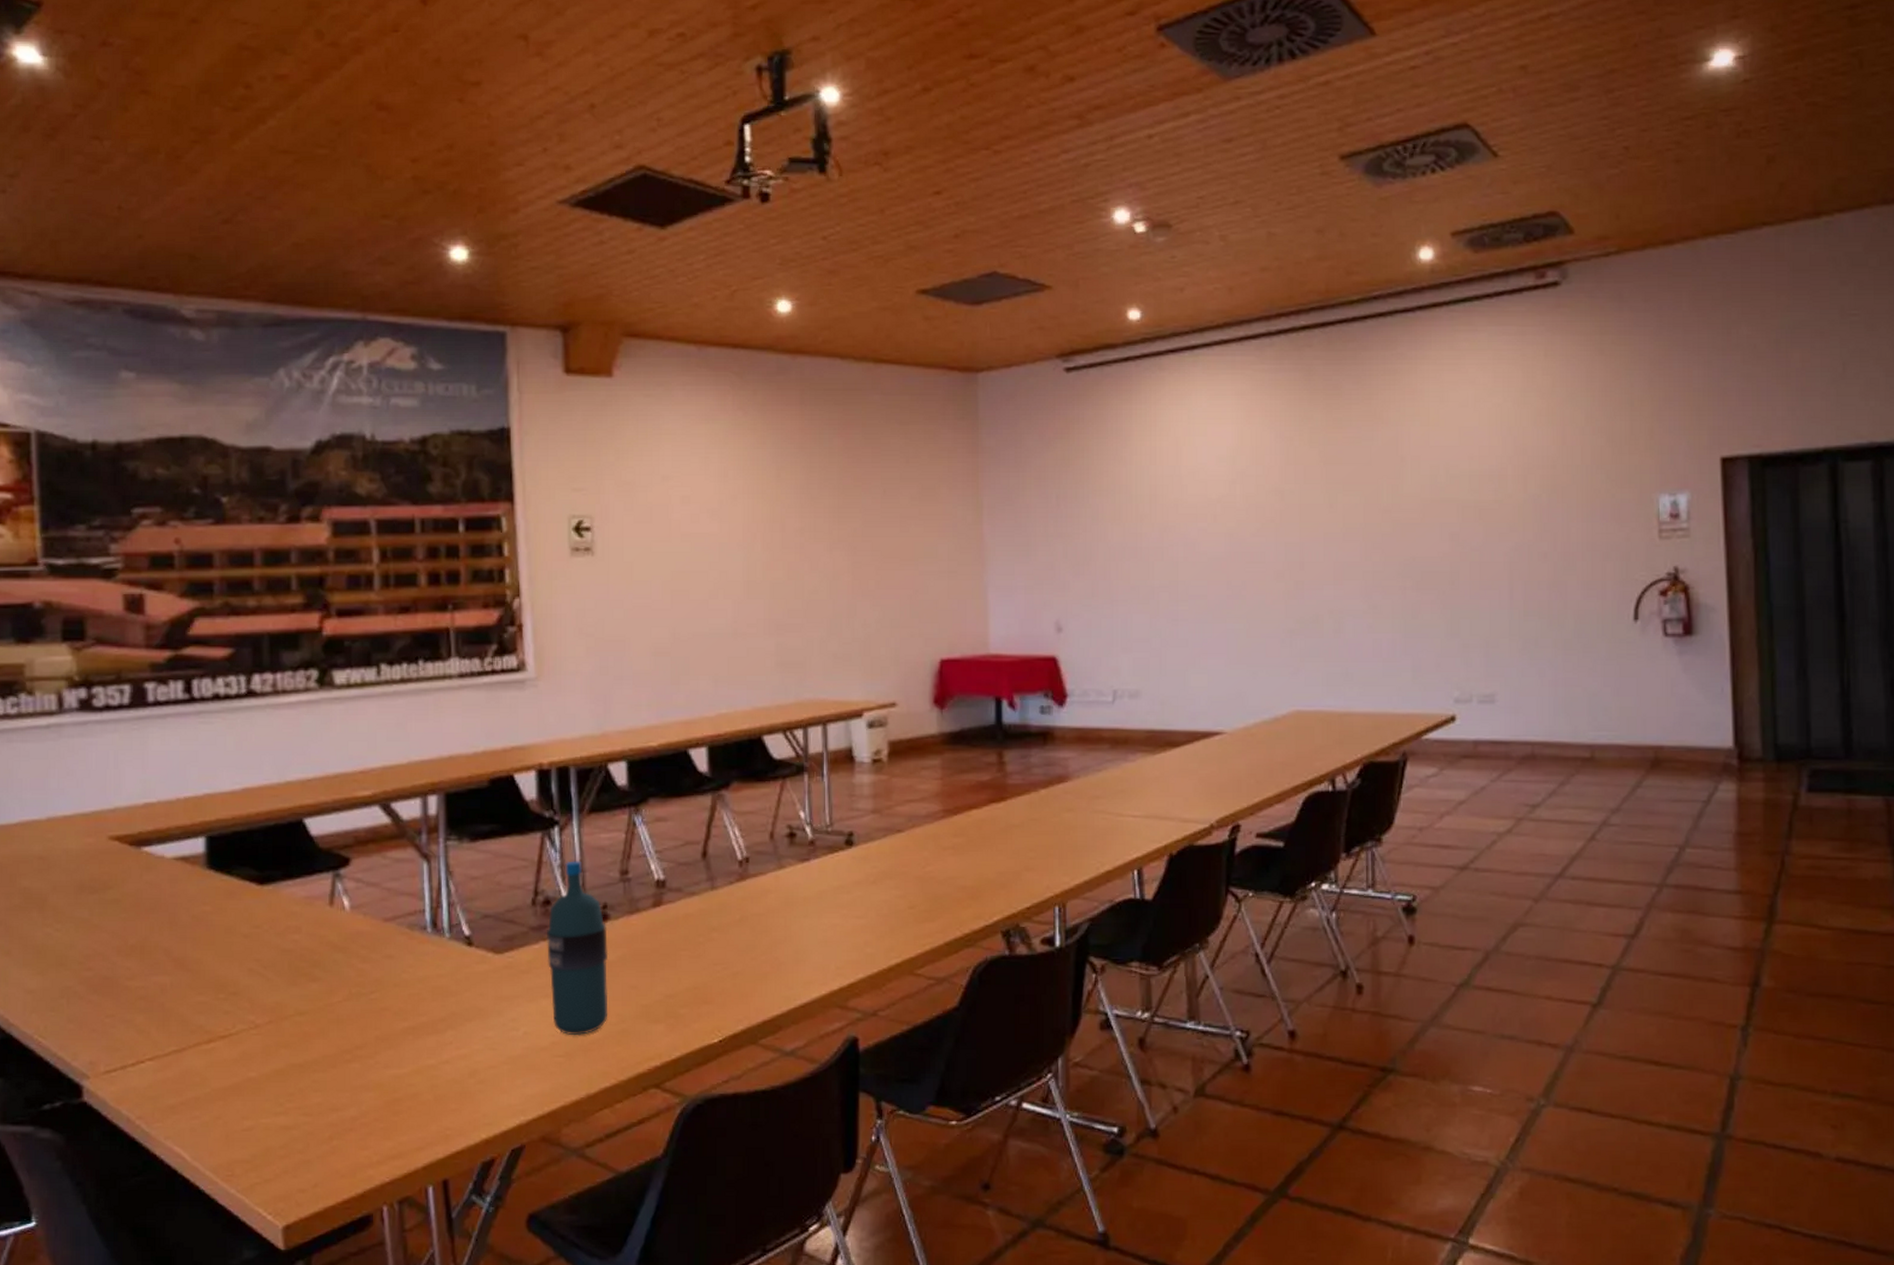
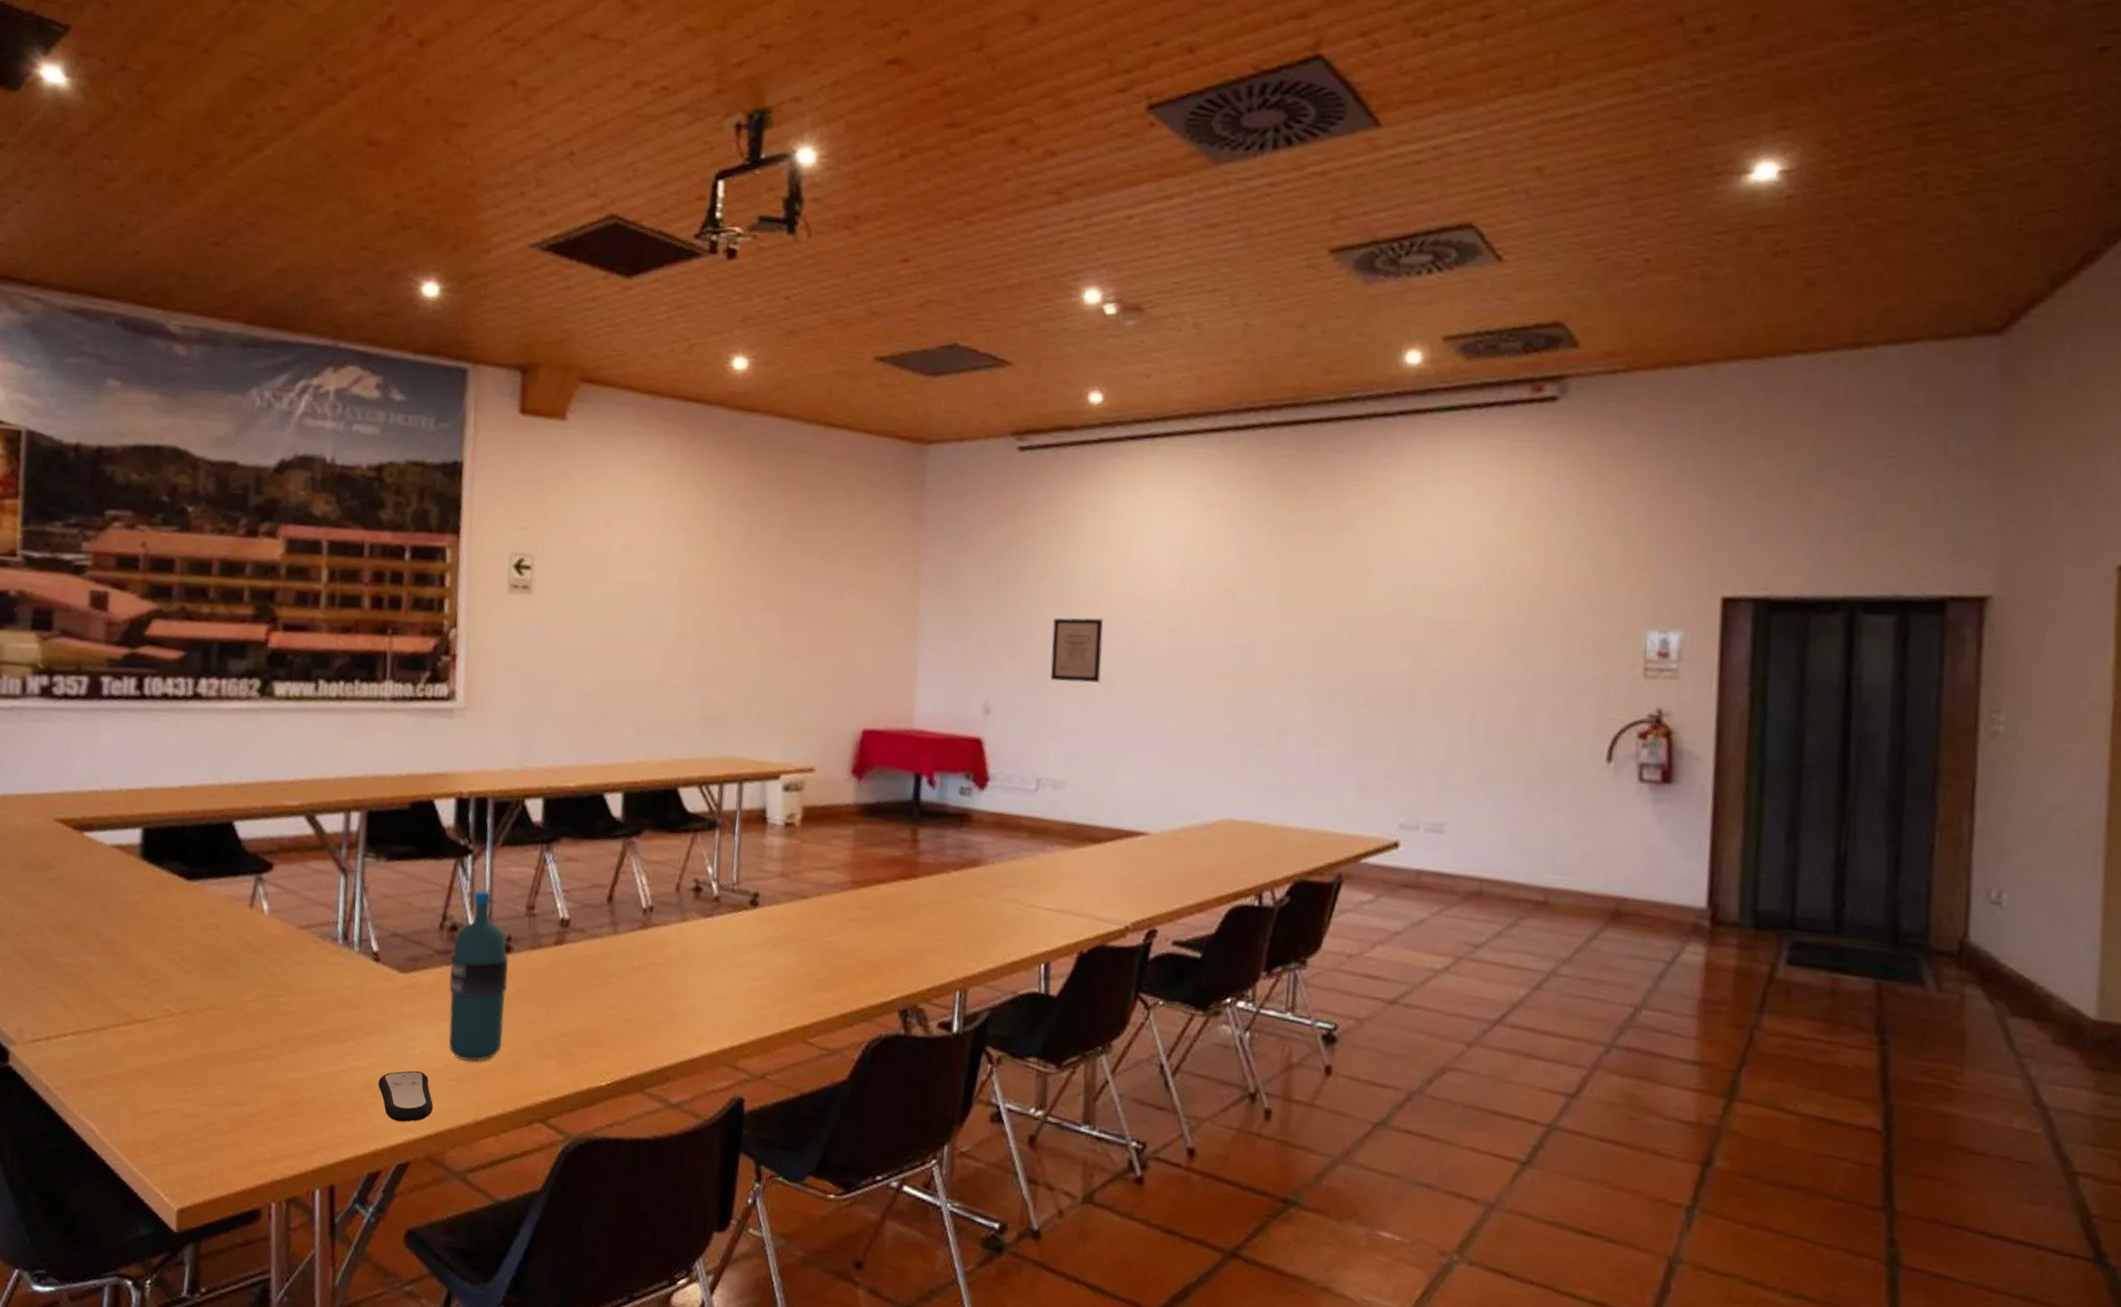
remote control: none [483,1052,544,1106] -> present [378,1070,434,1122]
wall art: none [1114,529,1164,594] -> present [1050,617,1103,683]

